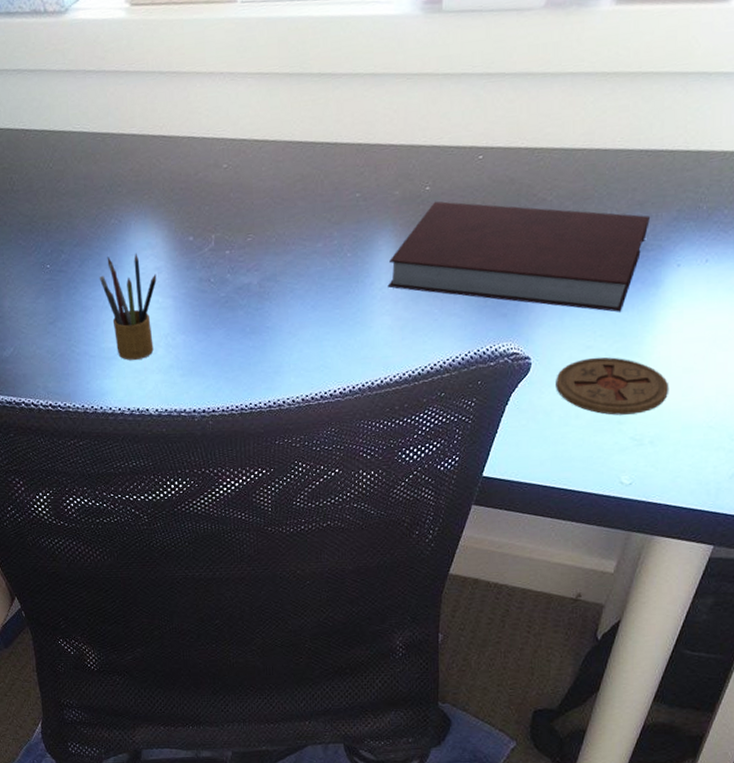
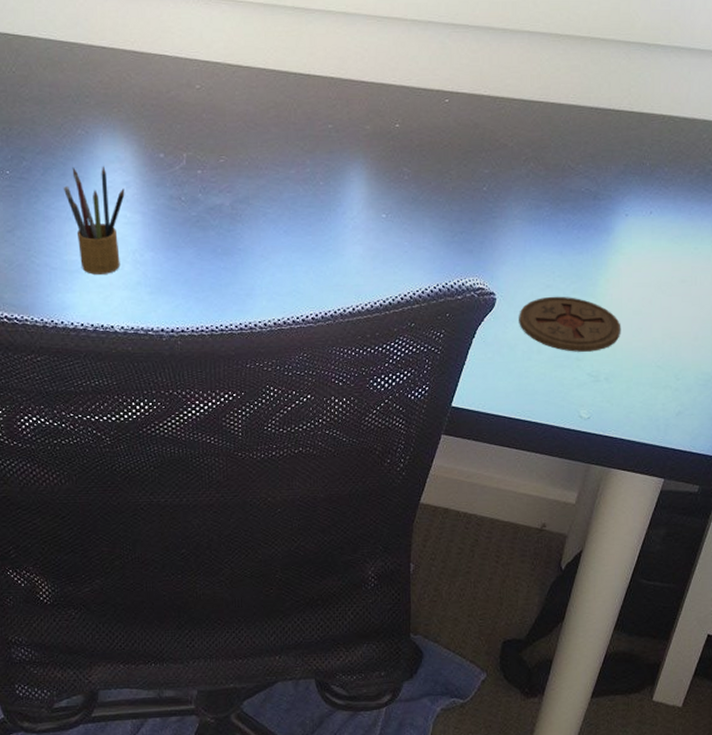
notebook: present [387,201,650,312] -> none [359,138,600,255]

